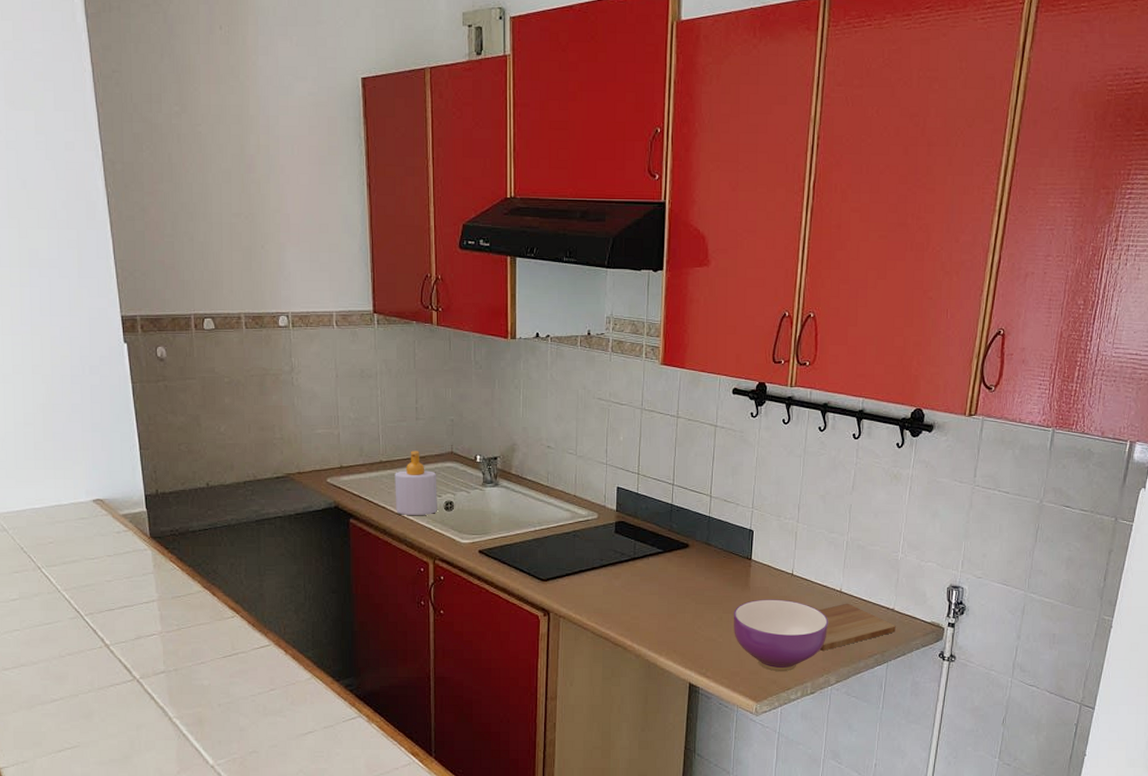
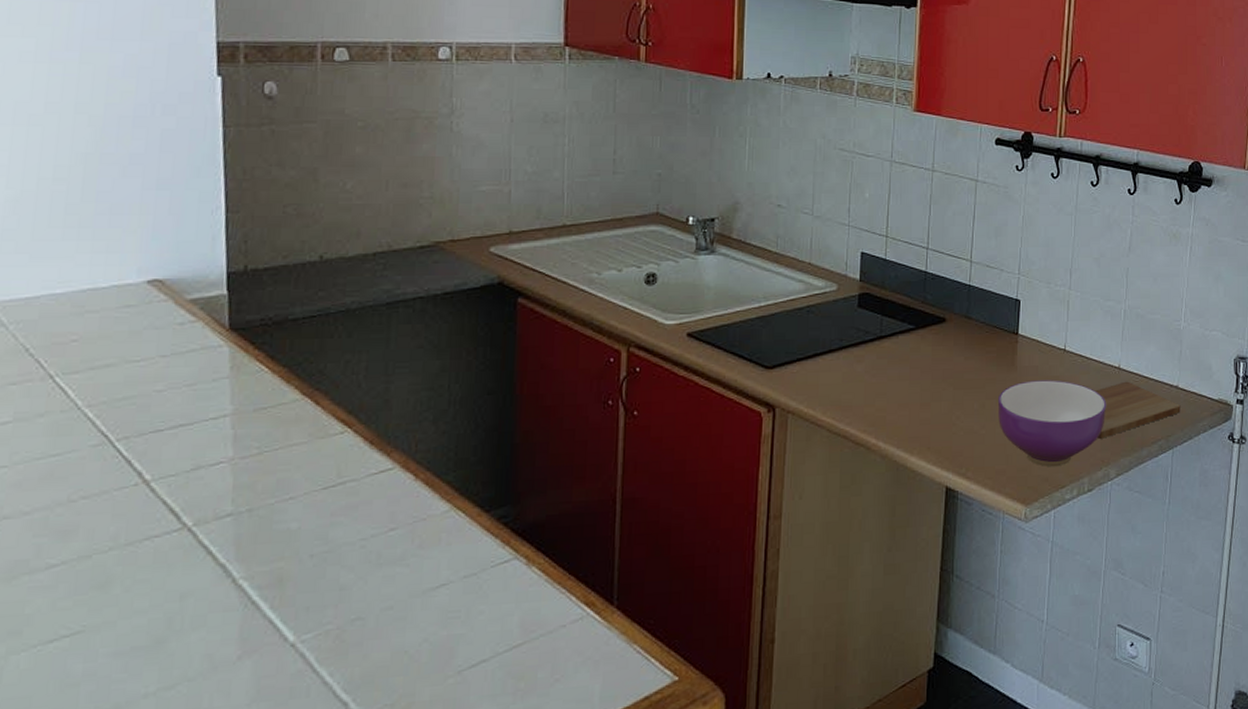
soap bottle: present [395,451,437,516] -> none [580,211,637,293]

